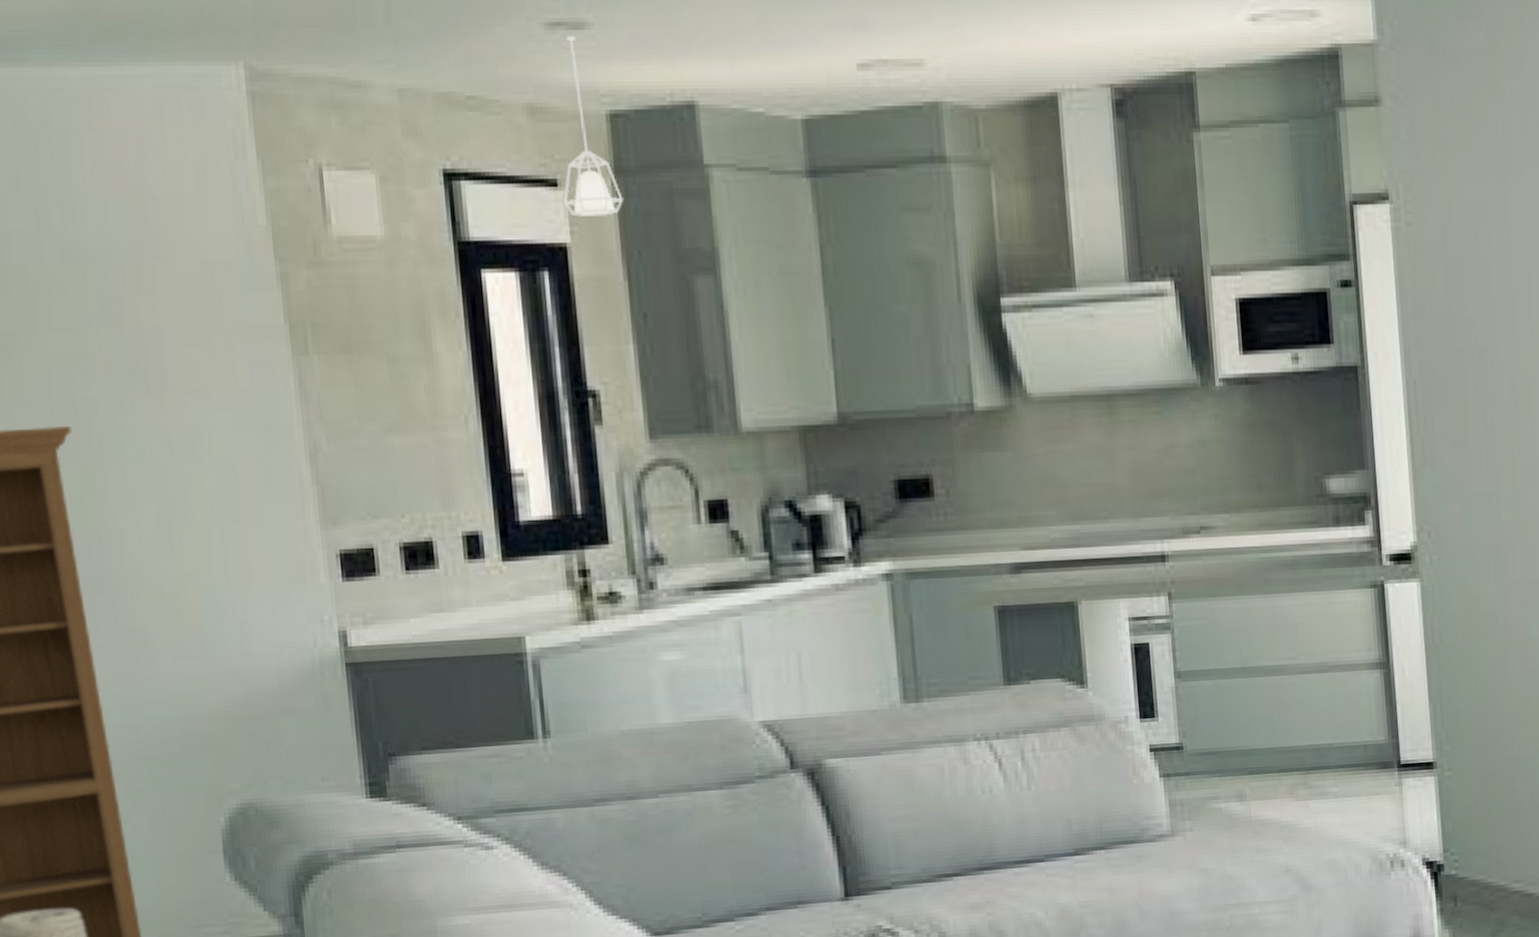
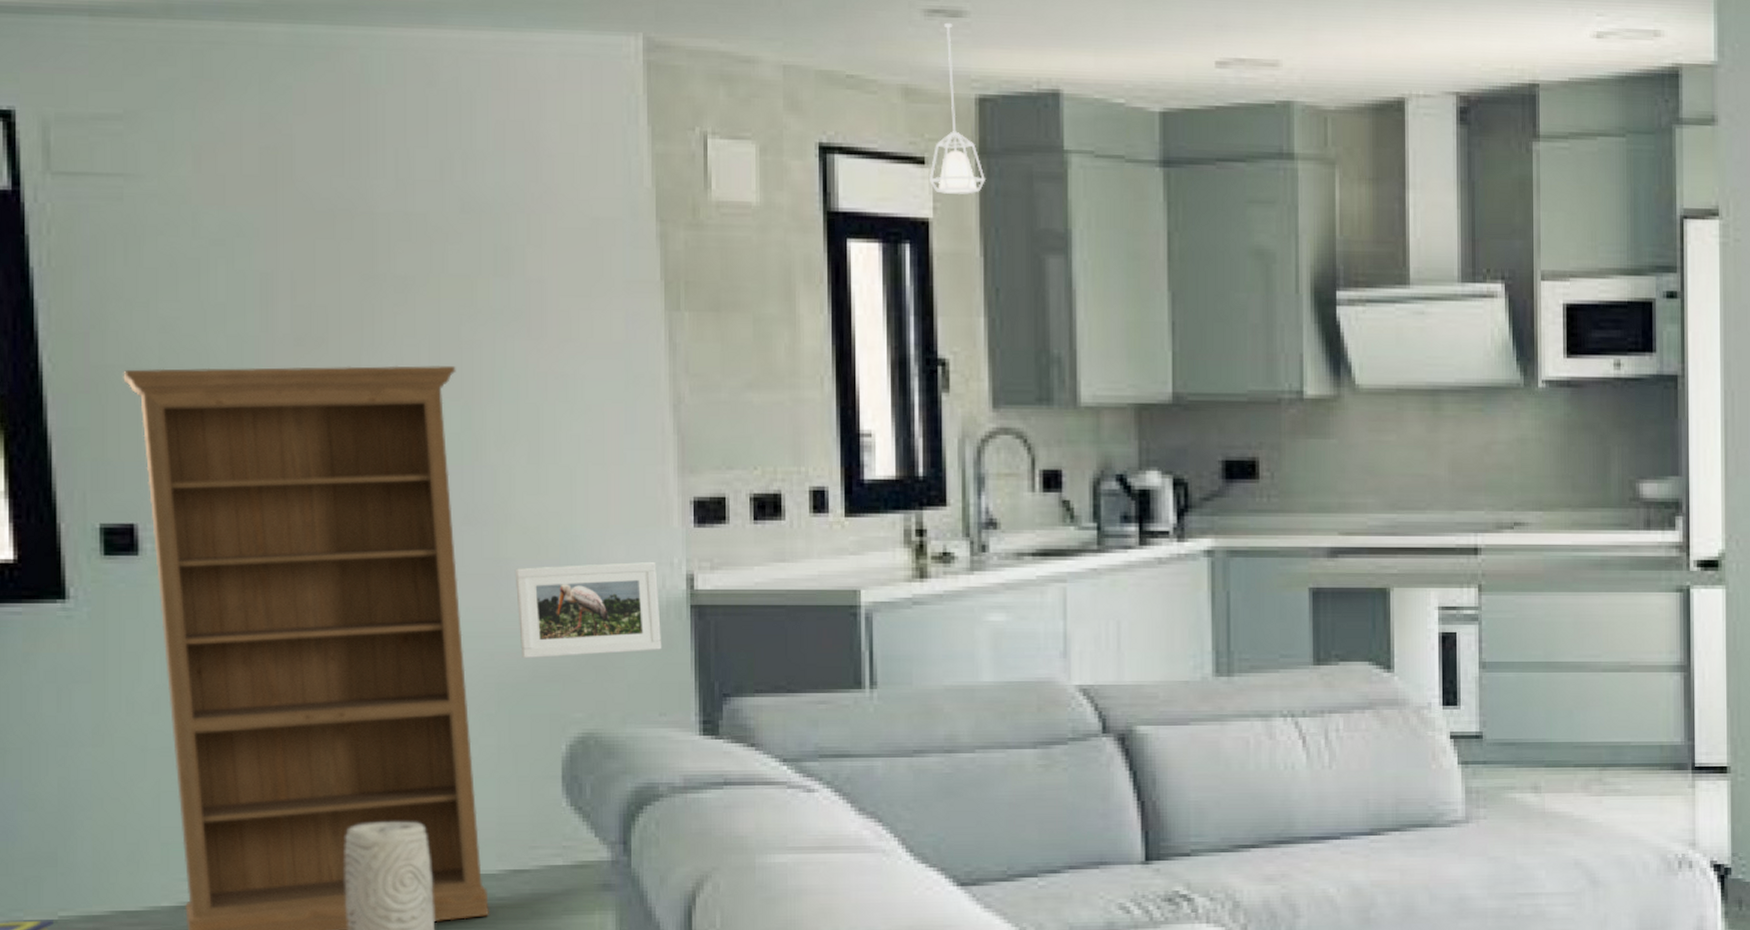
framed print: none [153,621,319,730] -> present [515,562,662,659]

